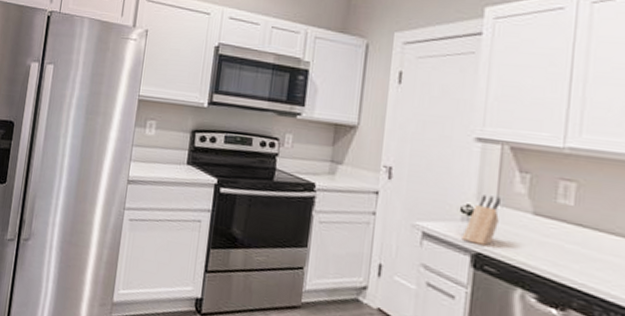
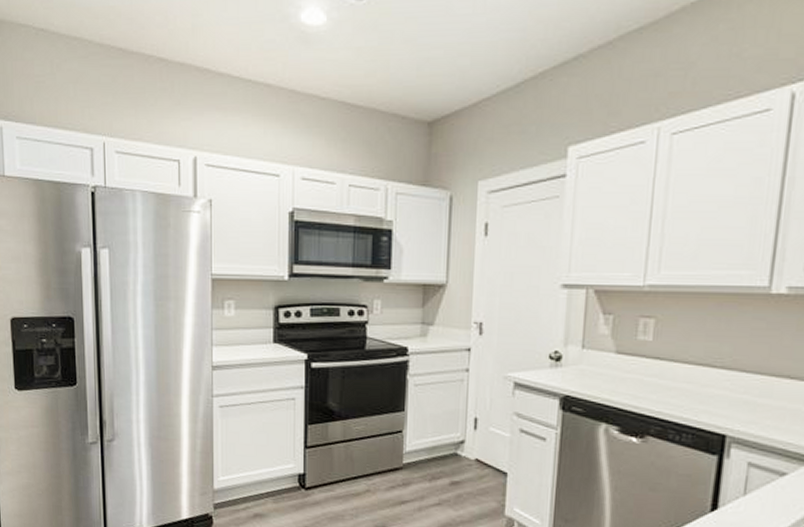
knife block: present [461,194,501,247] -> none [551,340,586,389]

